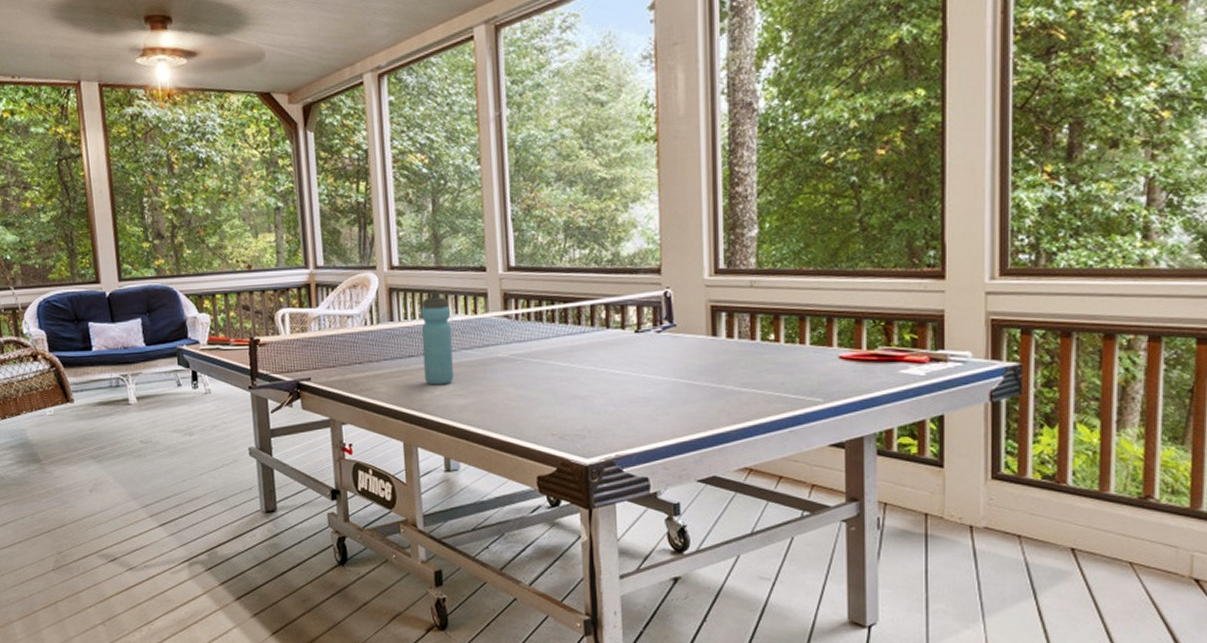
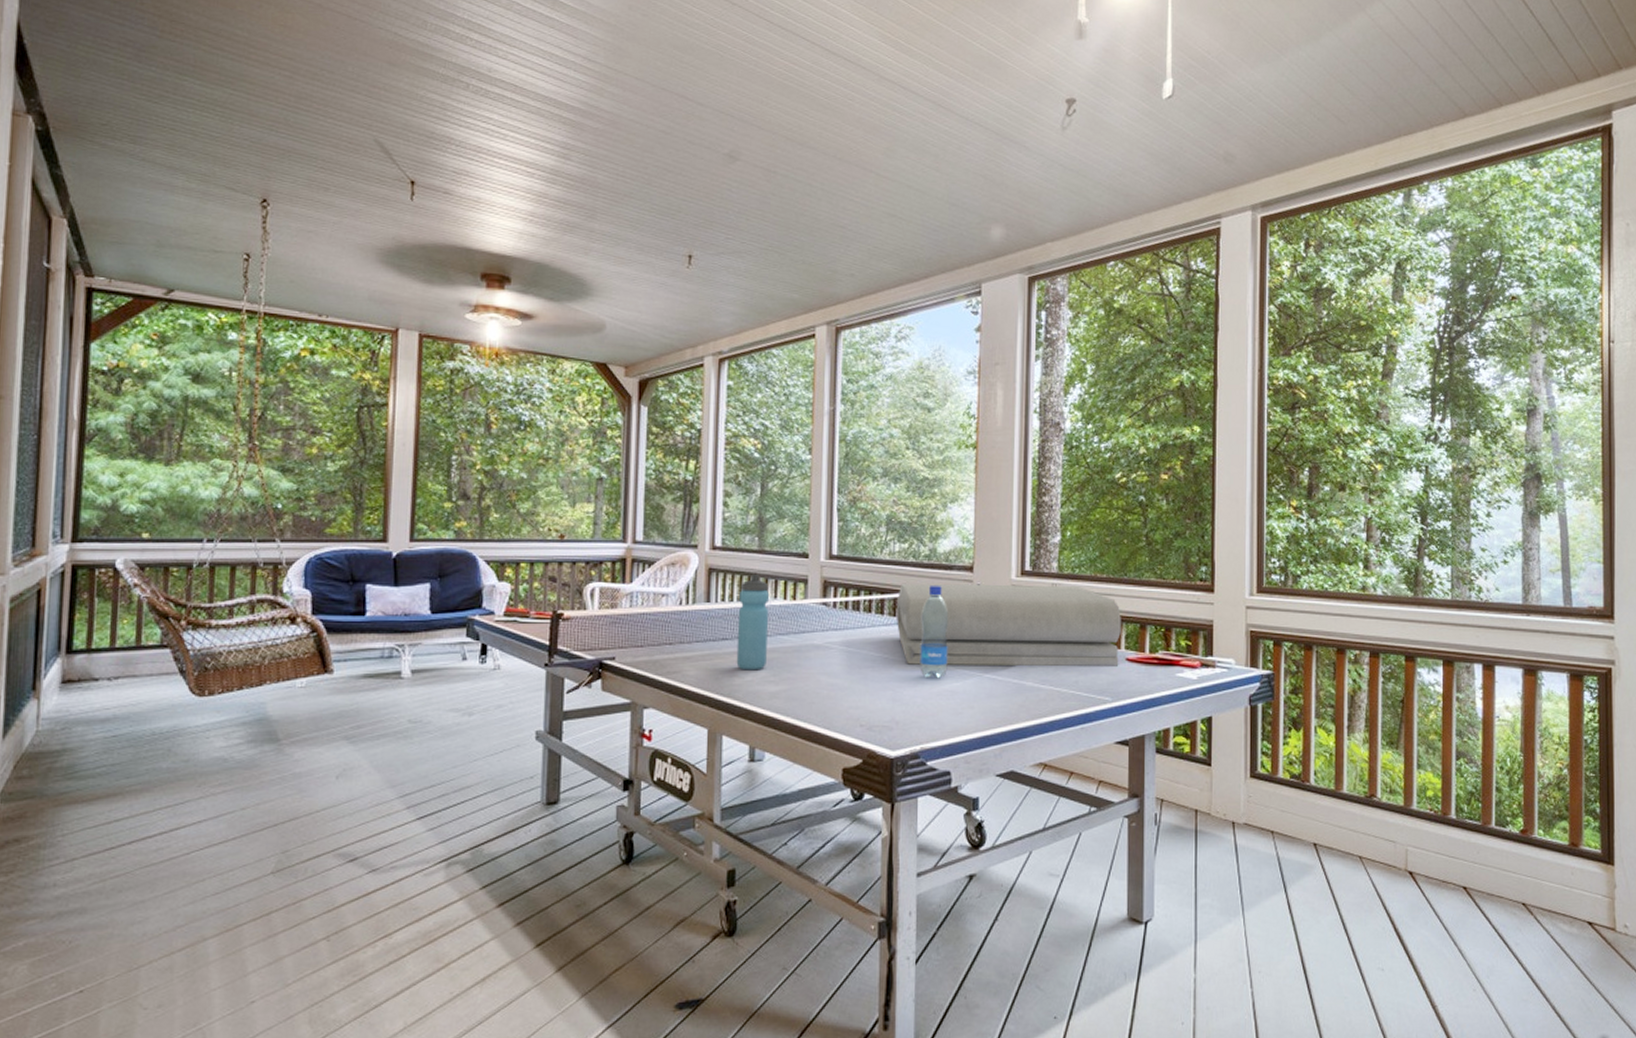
towel: none [581,282,832,373] -> present [897,583,1121,668]
bottle: none [607,291,639,387] -> present [920,586,949,679]

